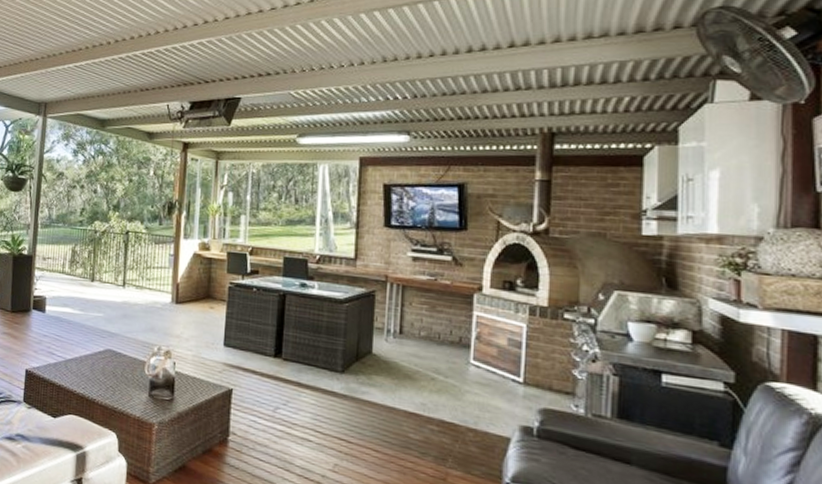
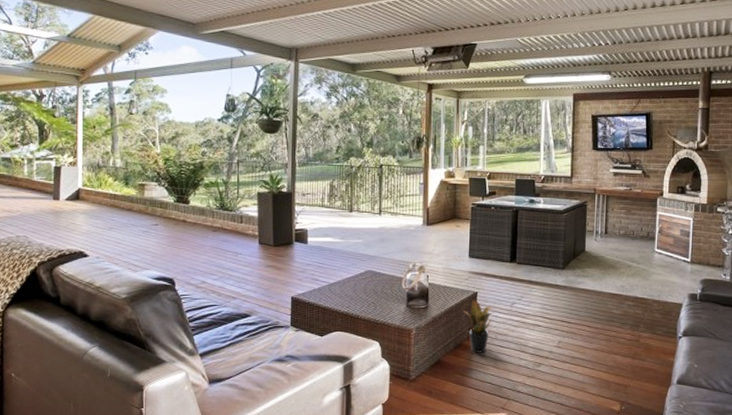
potted plant: none [214,398,253,465] -> present [462,300,495,353]

